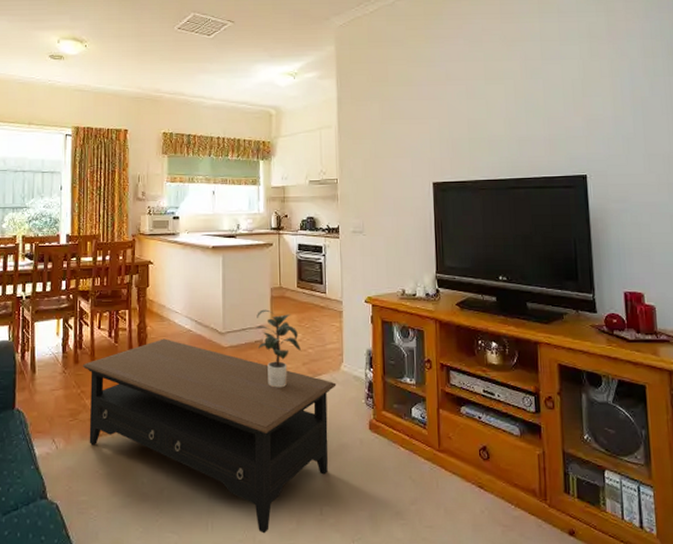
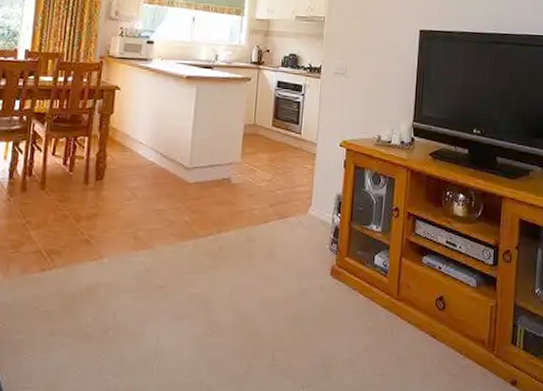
coffee table: present [82,338,337,534] -> none [30,170,302,378]
potted plant: present [256,309,302,388] -> none [224,146,270,229]

